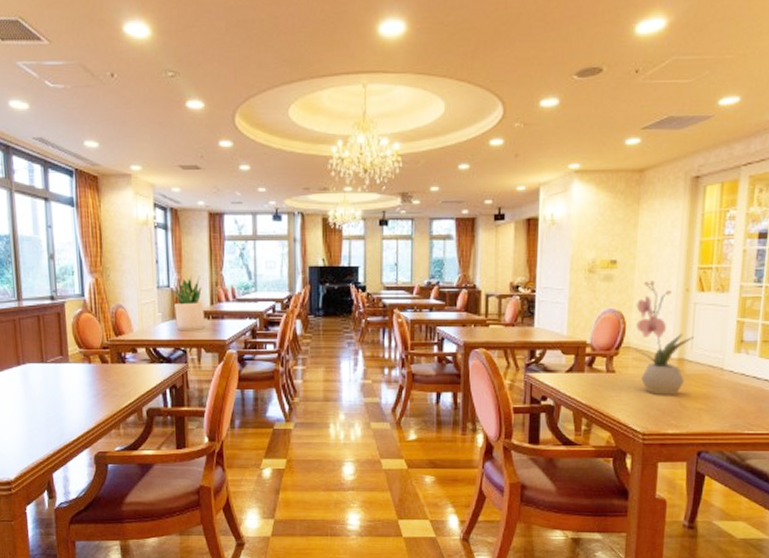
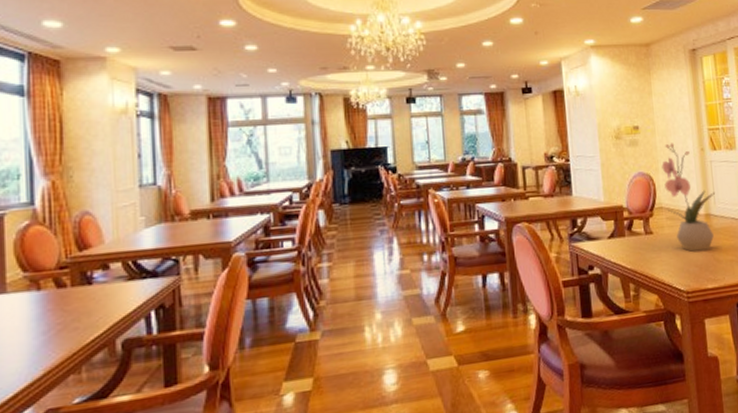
planter: present [173,276,205,331] -> none [160,169,203,237]

